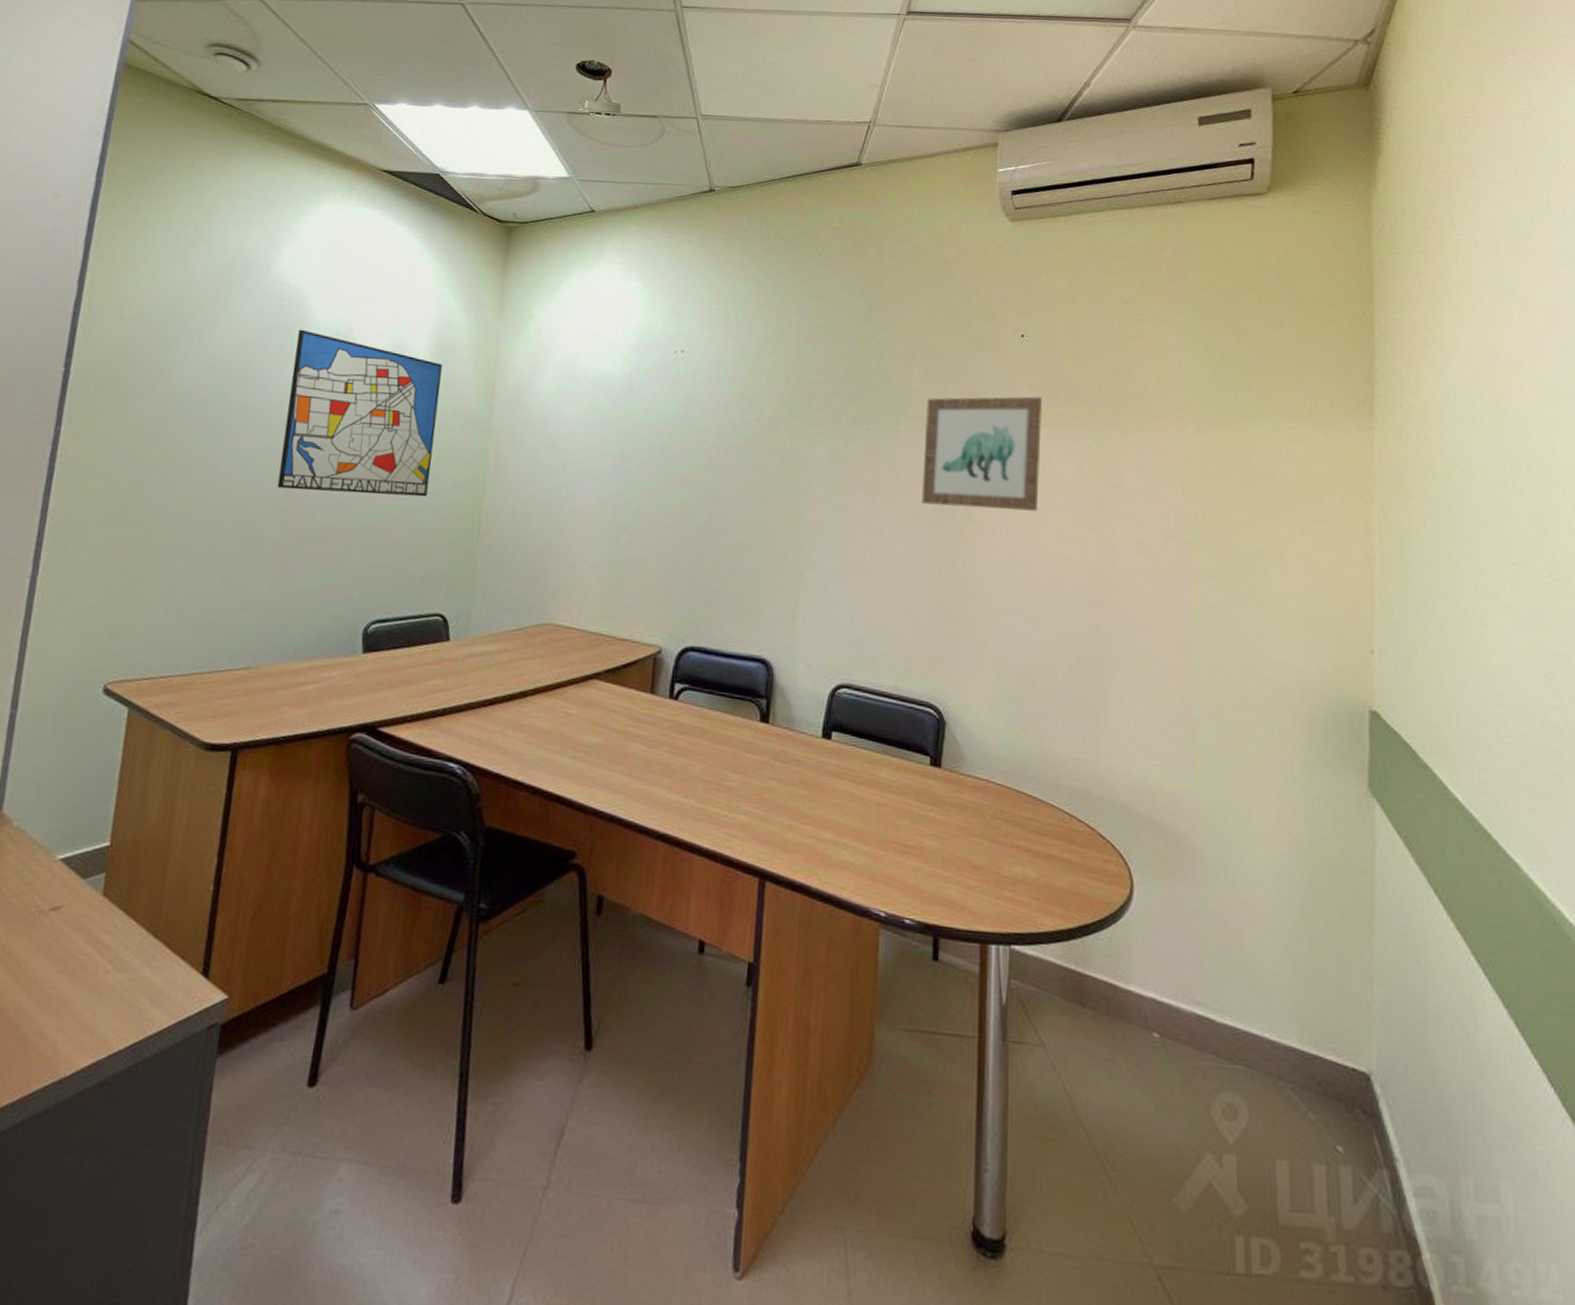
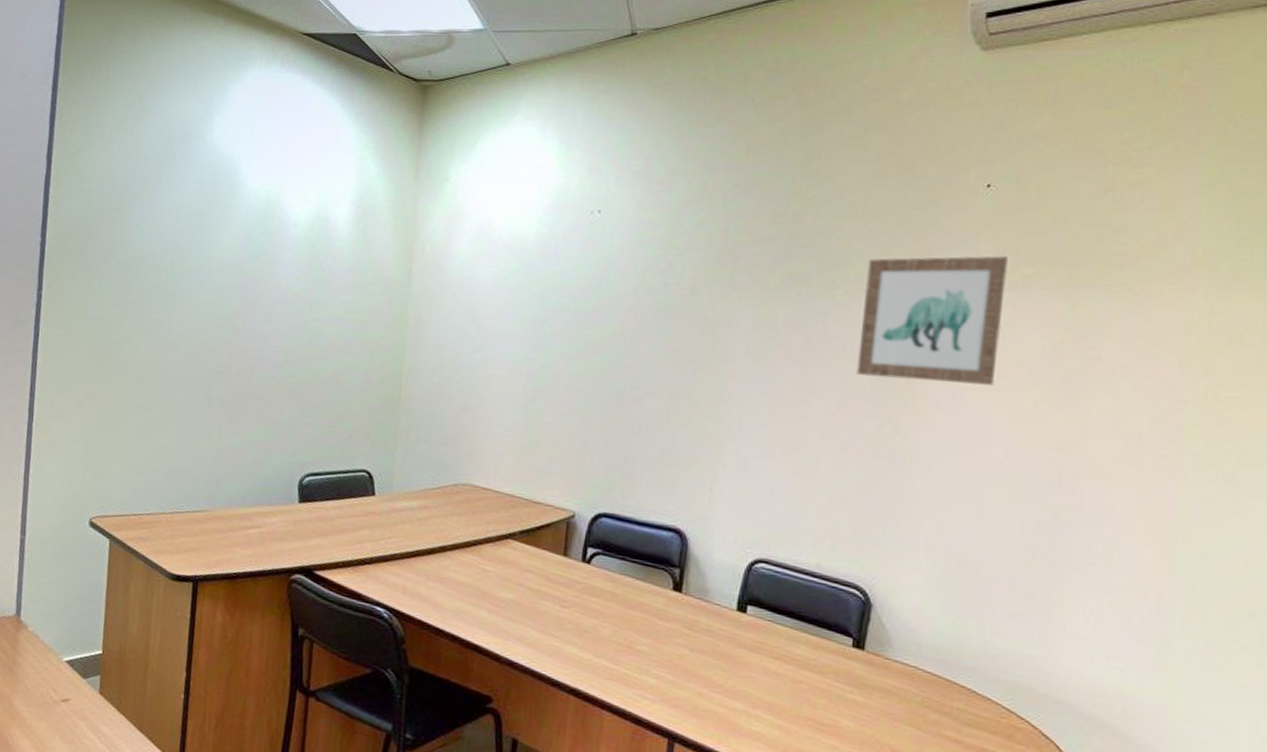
wall art: present [277,329,443,497] -> none [220,197,363,359]

